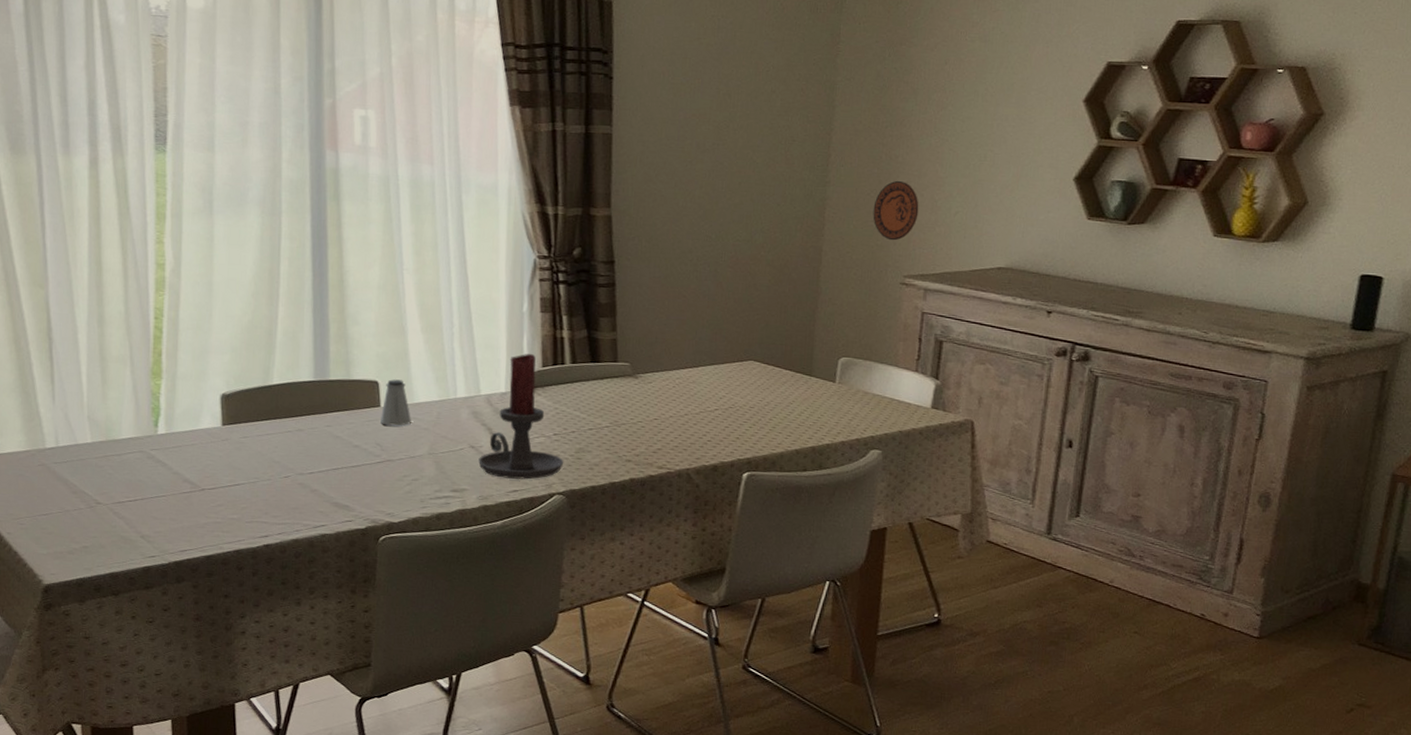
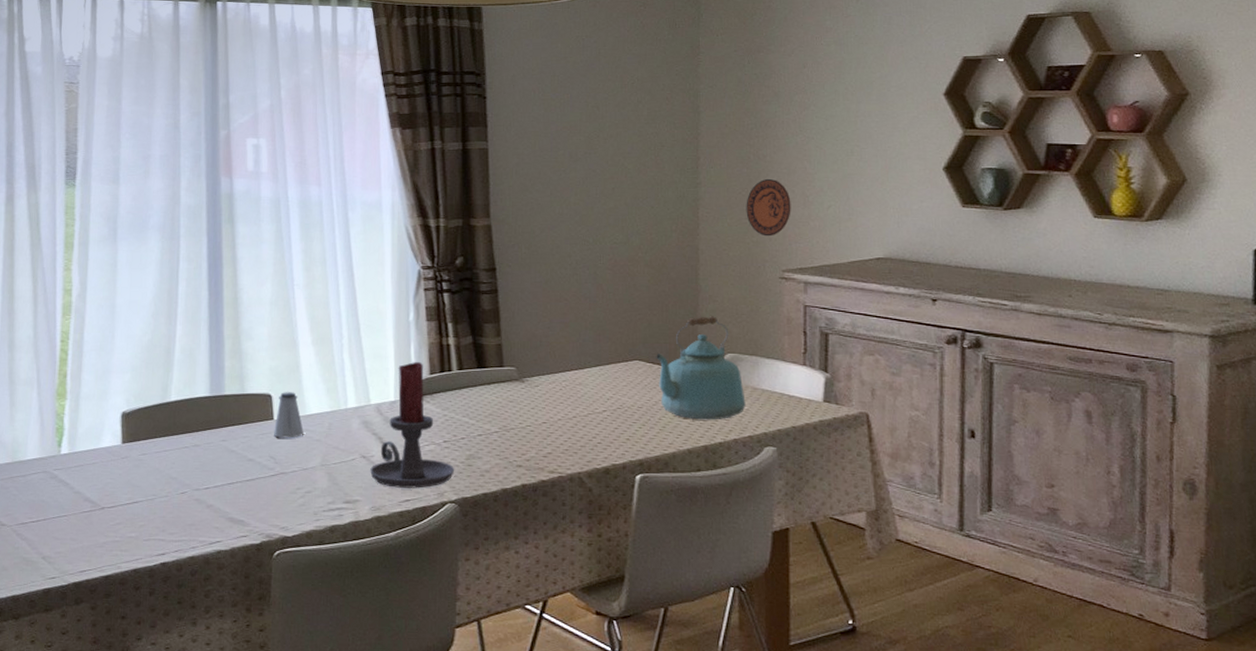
kettle: none [770,319,856,422] -> present [655,316,746,420]

